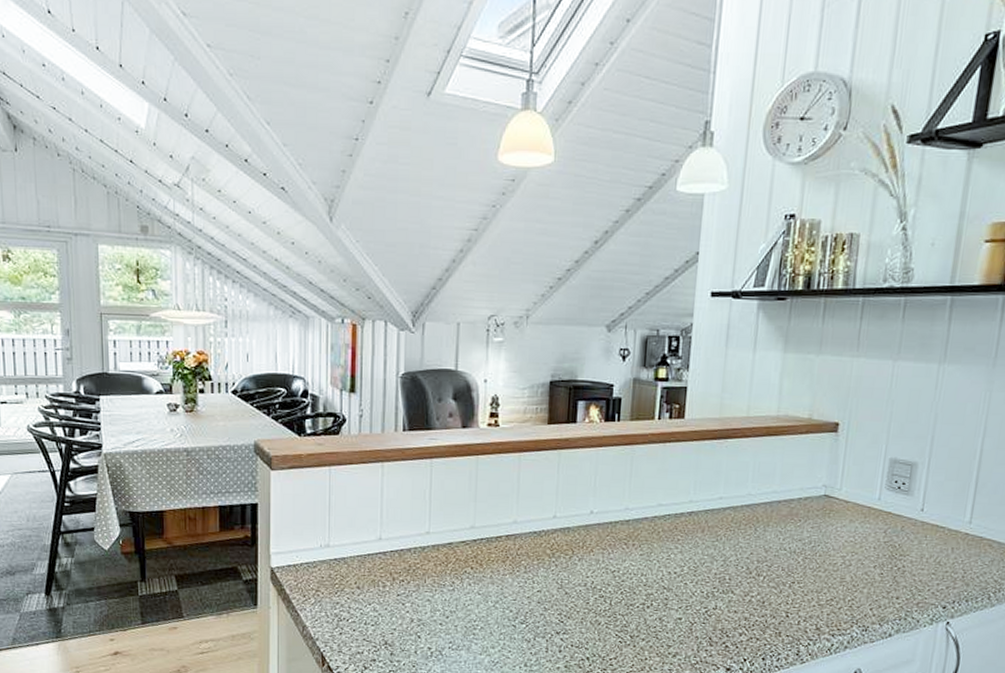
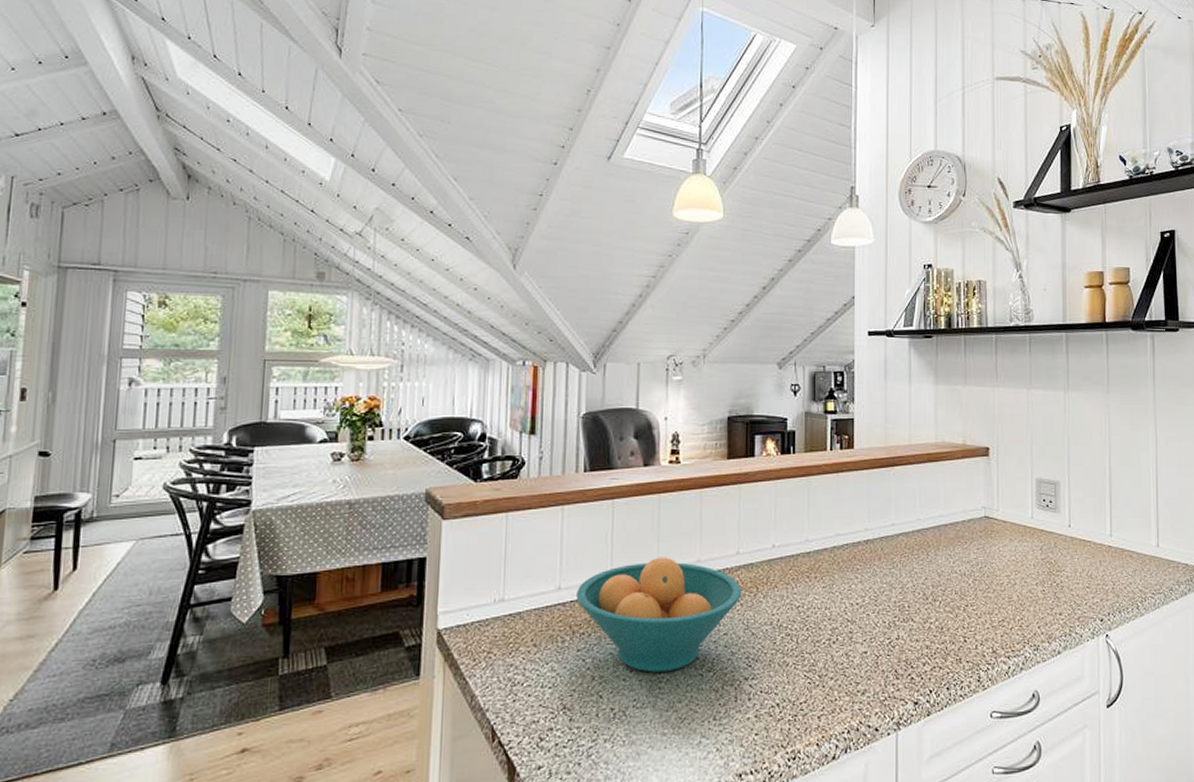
fruit bowl: none [396,516,558,621] -> present [576,557,742,673]

